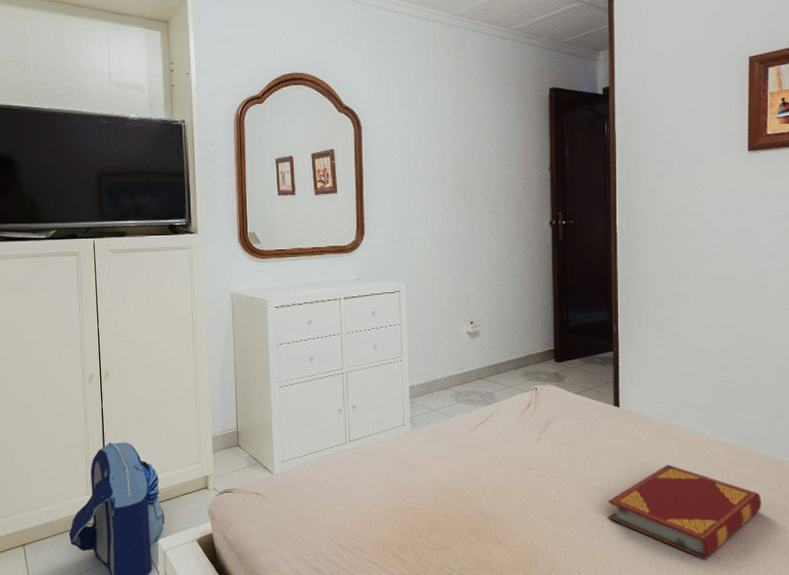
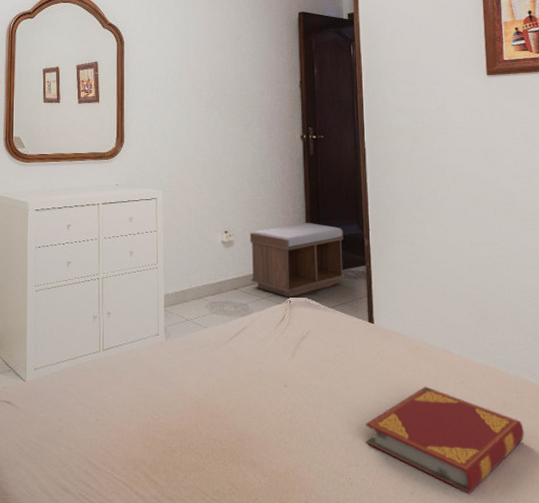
bench: none [496,311,592,385] -> present [249,223,345,298]

